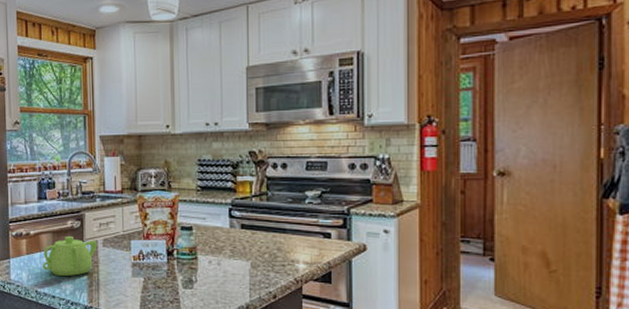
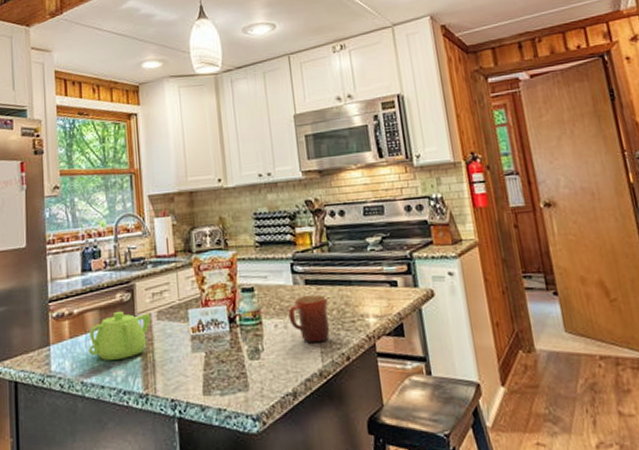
mug: none [222,239,262,281] -> present [288,295,330,343]

